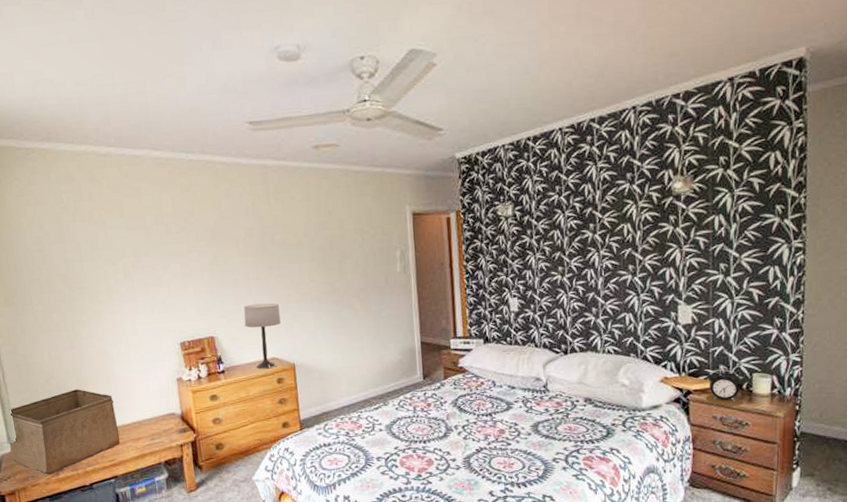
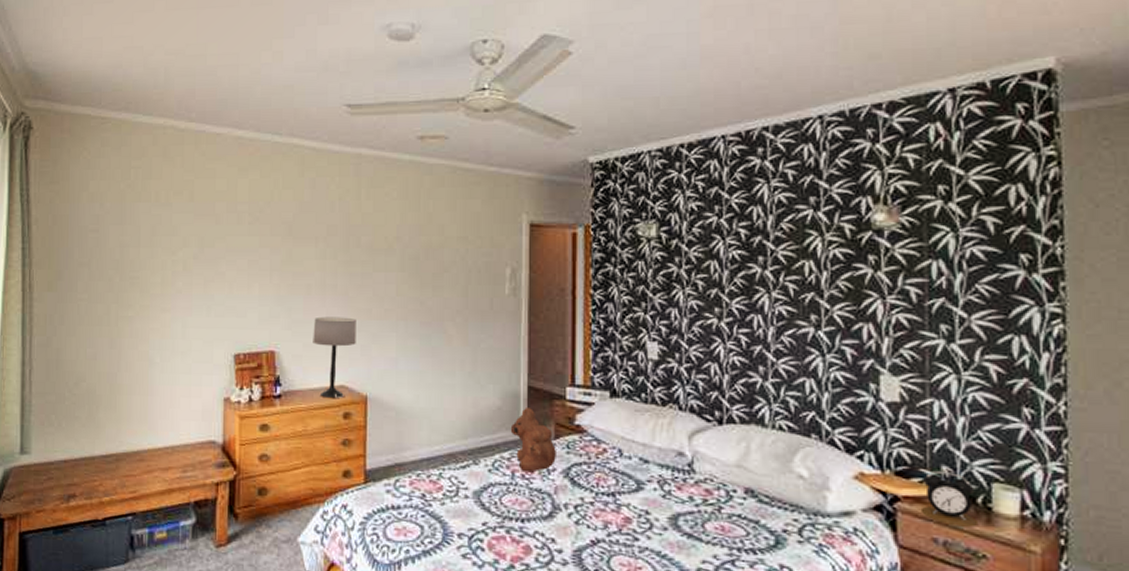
storage bin: present [9,389,120,475] -> none [20,397,147,500]
teddy bear: none [410,357,446,407] -> present [510,406,556,472]

